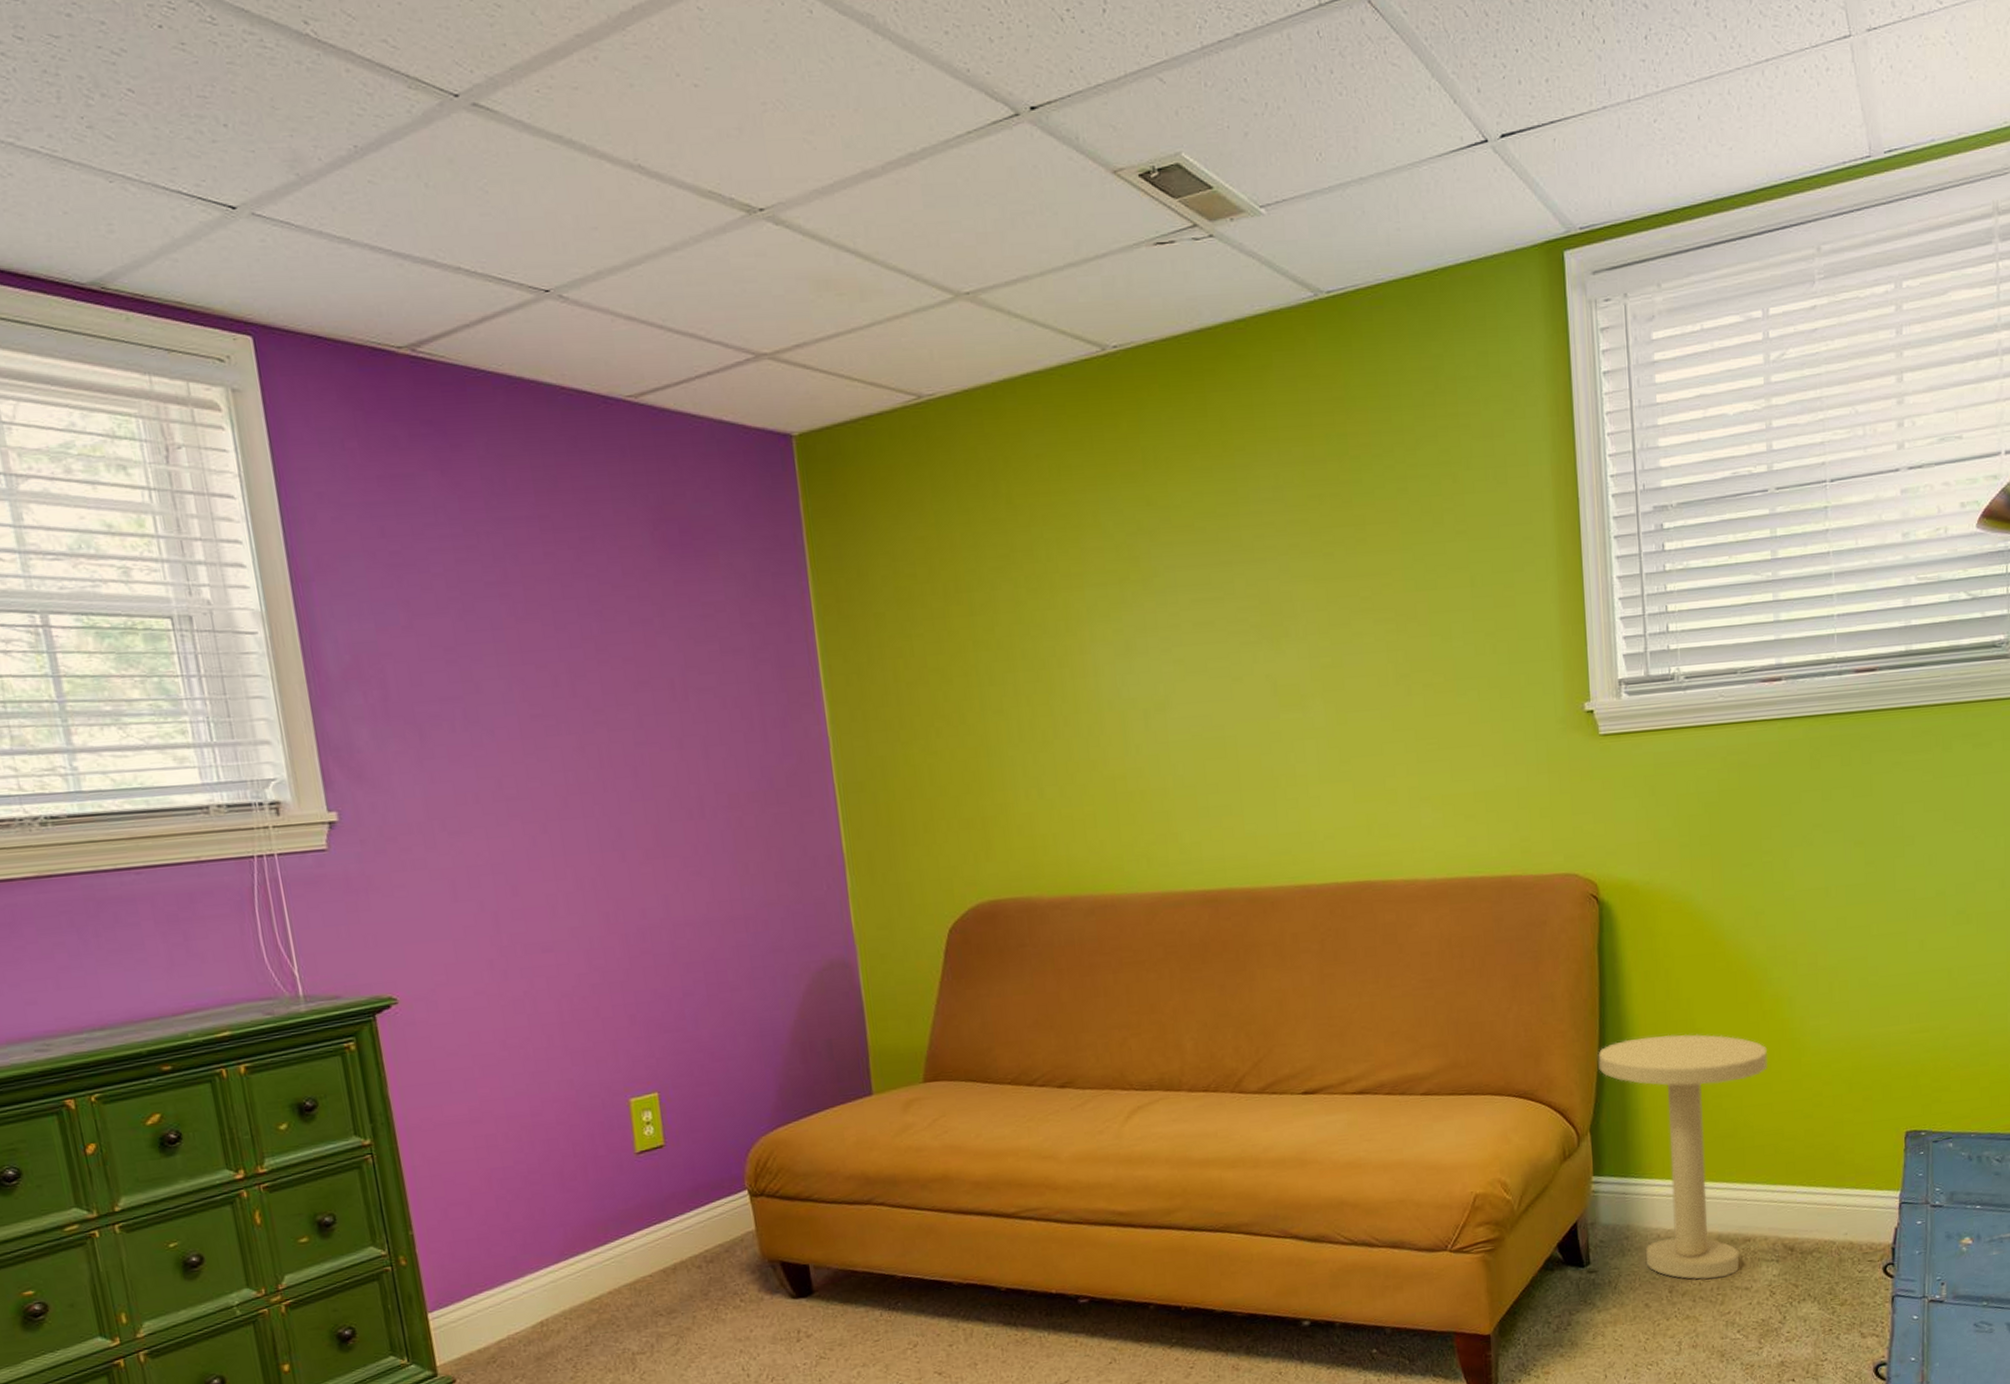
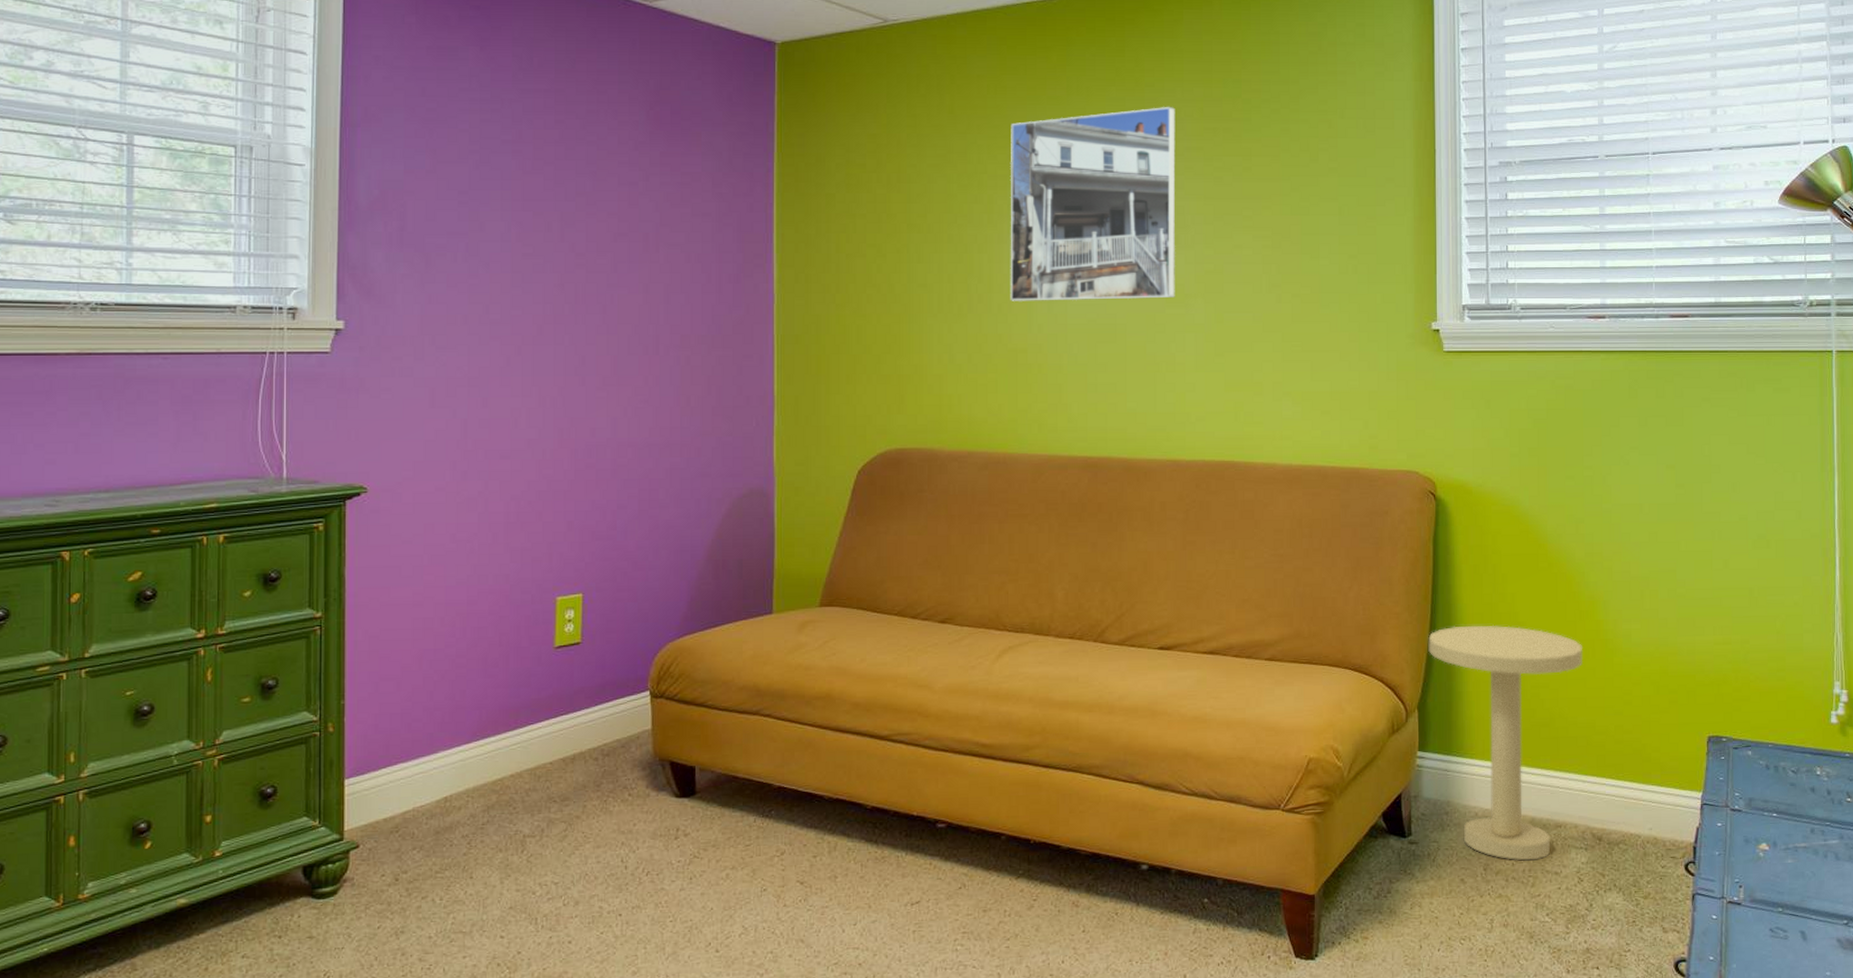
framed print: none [1081,472,1290,721] -> present [1010,106,1176,301]

